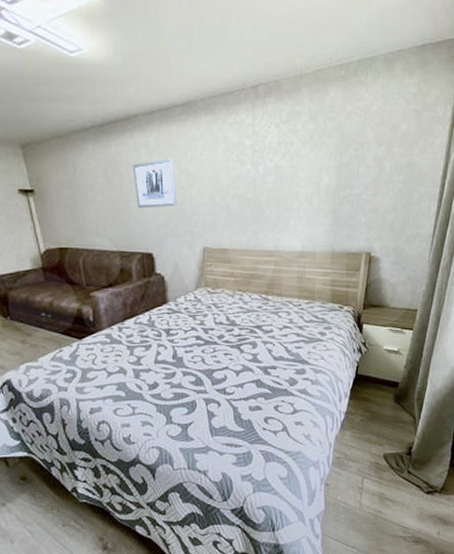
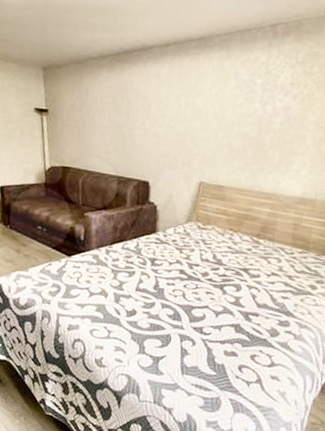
wall art: present [132,158,178,209] -> none [140,90,182,138]

